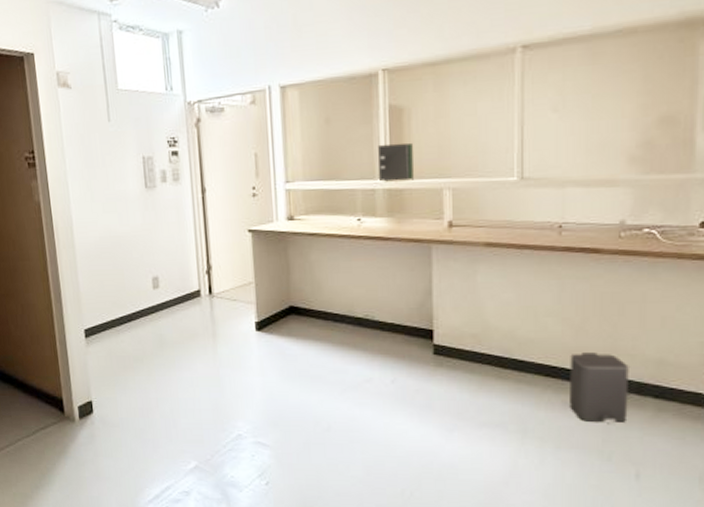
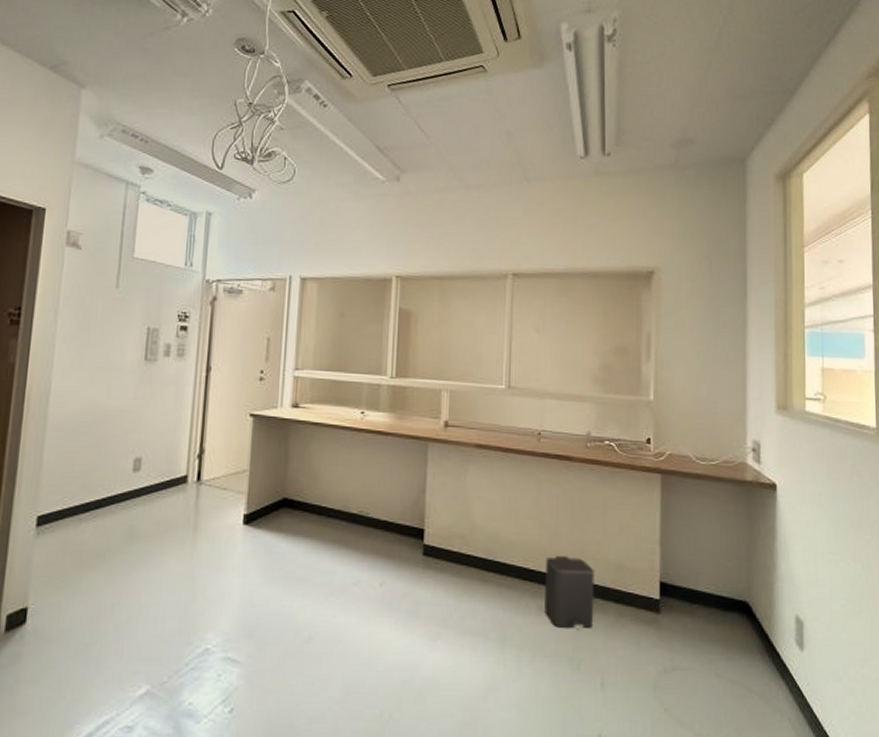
binder: present [377,142,414,182] -> none [384,343,417,379]

